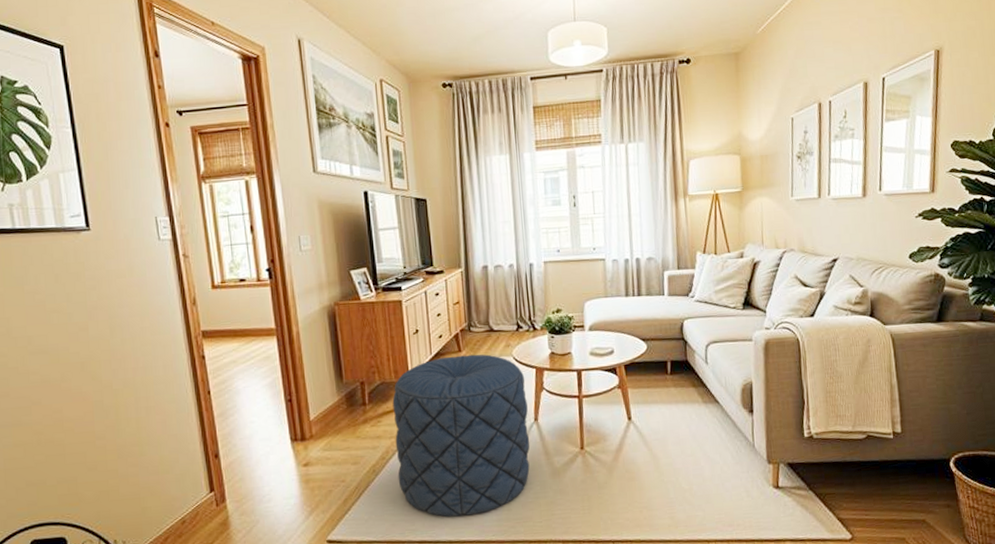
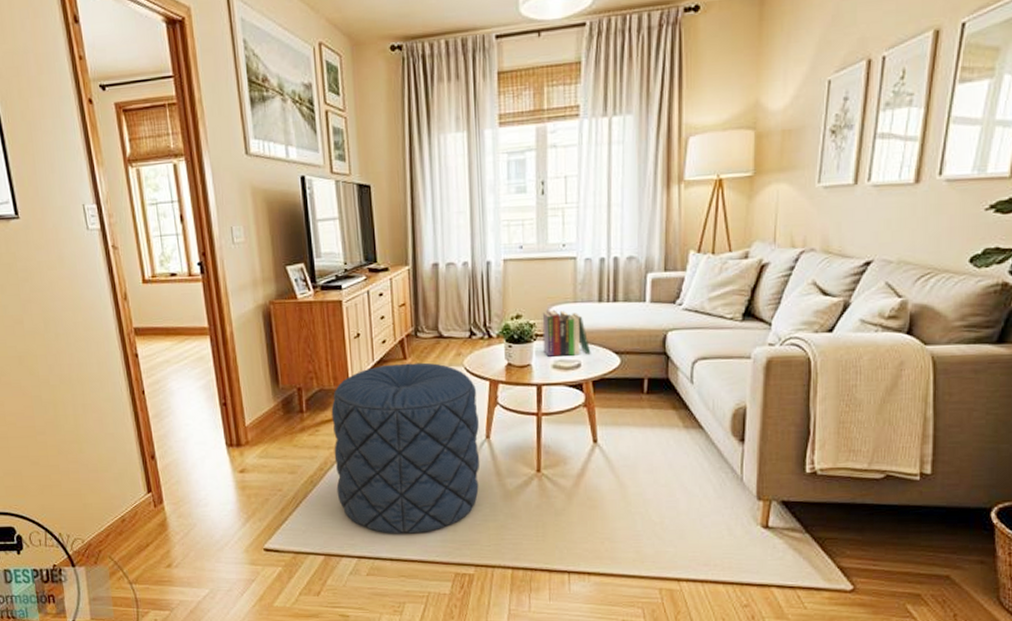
books: none [579,304,622,345] -> present [542,309,591,357]

